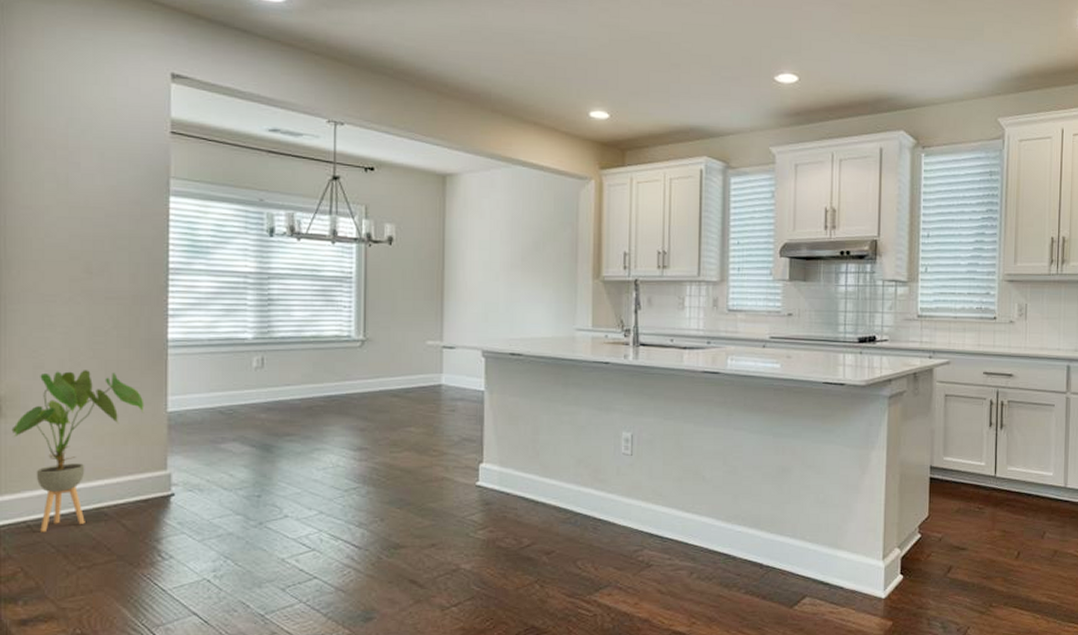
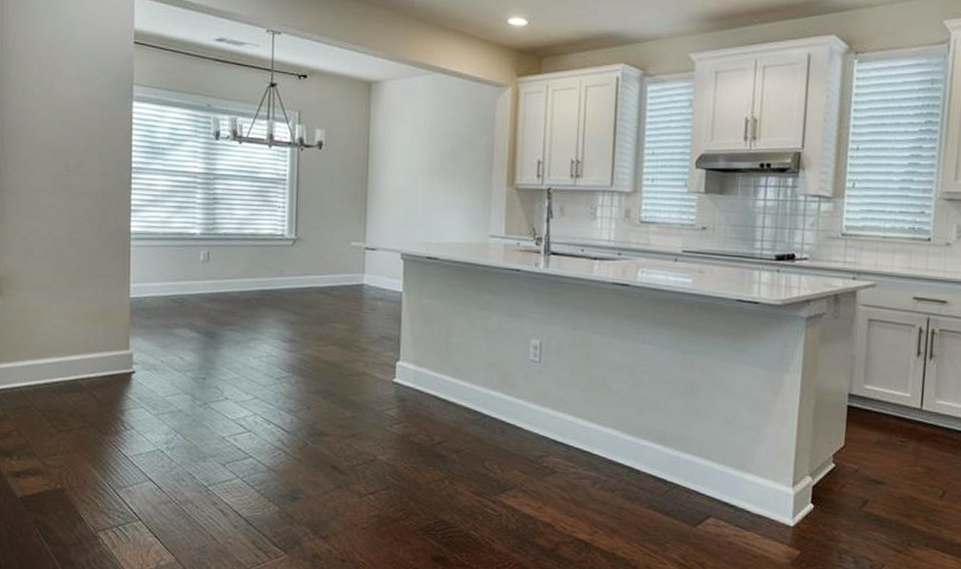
house plant: present [11,370,144,532] -> none [8,257,111,398]

